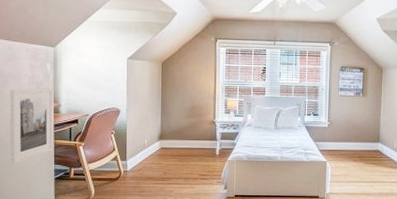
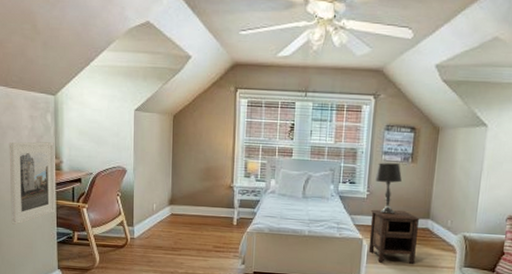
nightstand: none [331,136,372,181] -> present [368,209,420,264]
table lamp: none [334,97,355,140] -> present [375,162,402,214]

